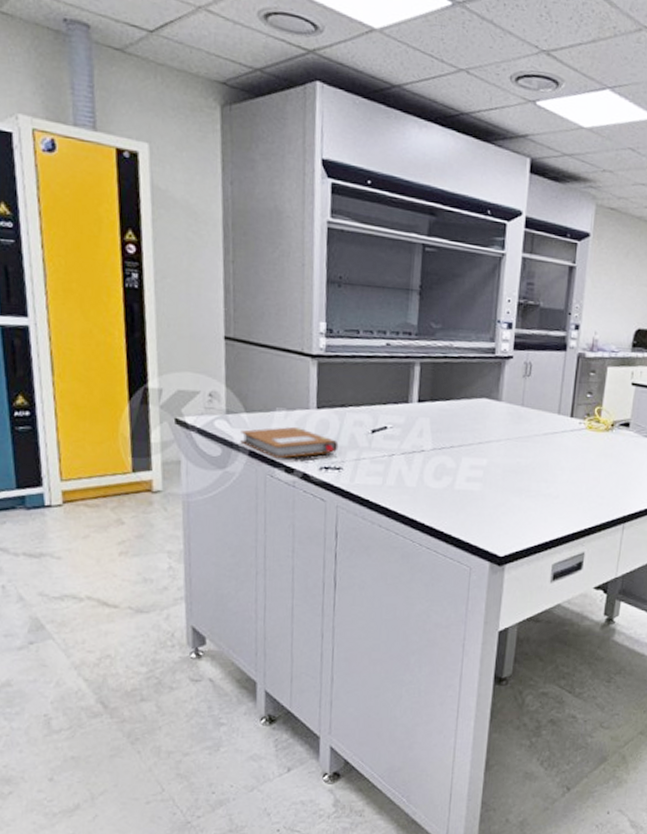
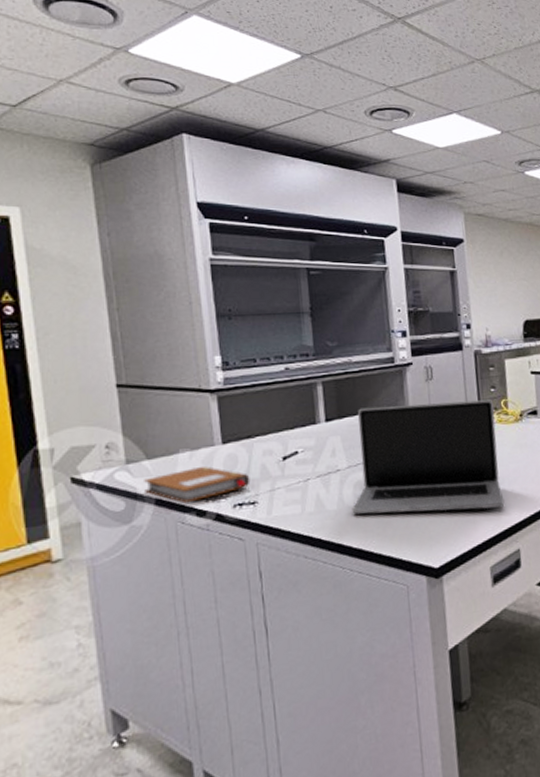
laptop: none [429,394,587,511] -> present [351,399,505,514]

